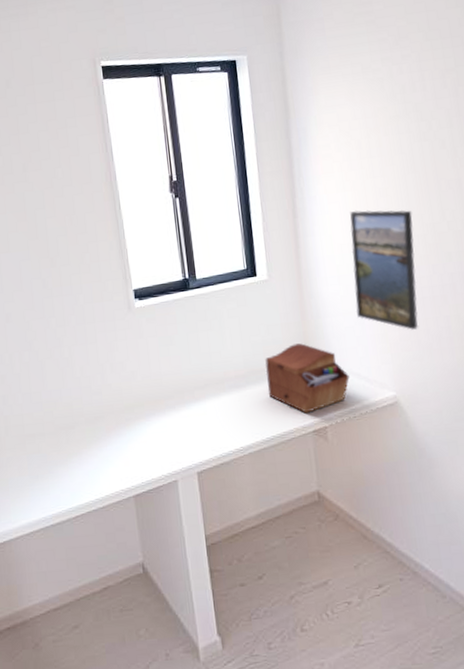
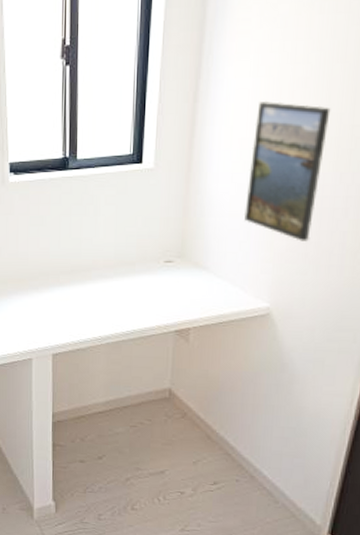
sewing box: present [265,343,350,413] -> none [135,241,224,313]

